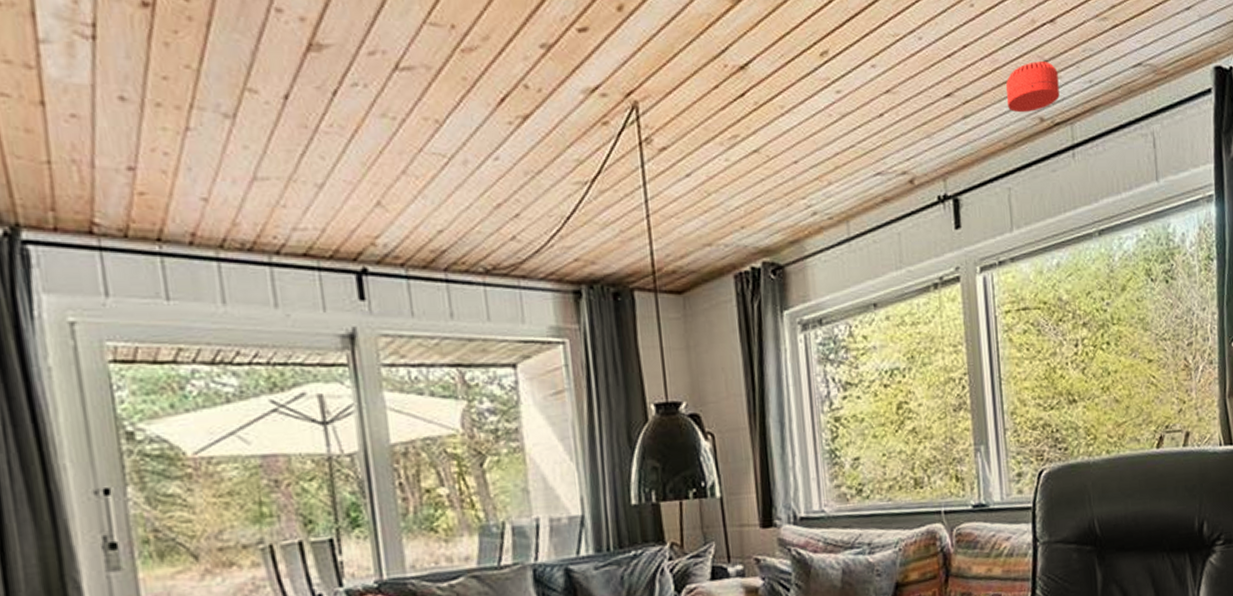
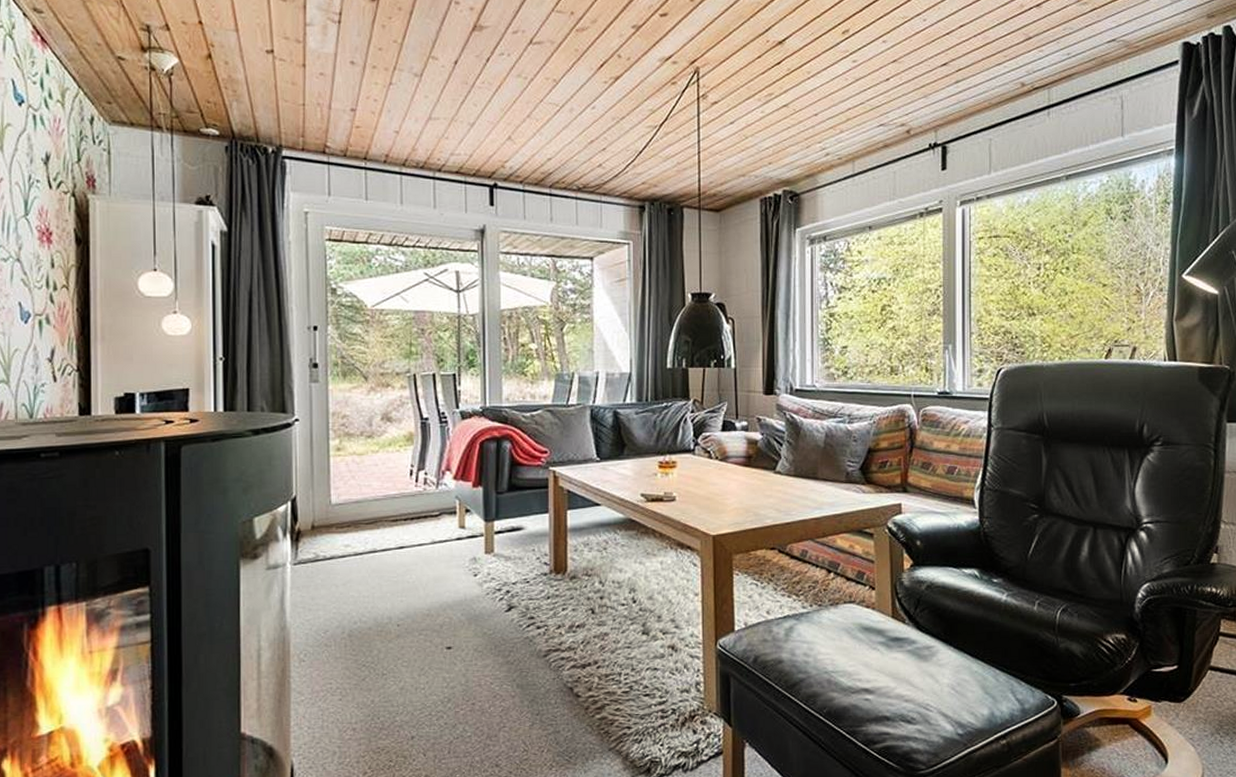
smoke detector: present [1005,61,1060,113] -> none [993,38,1040,79]

